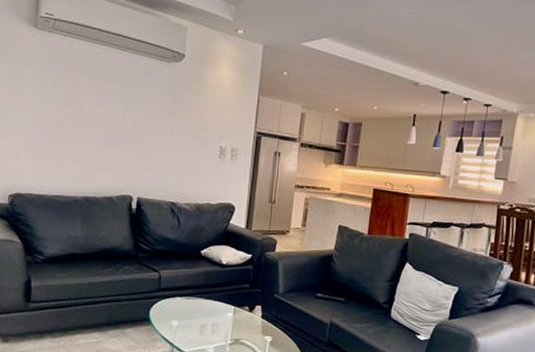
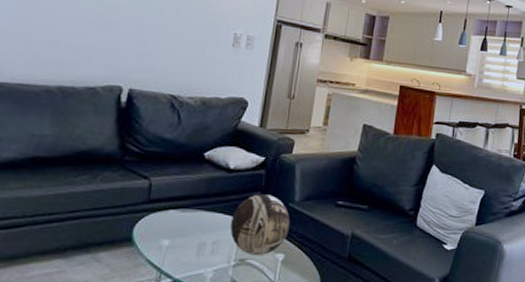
decorative bowl: none [226,286,276,338] -> present [230,194,291,256]

